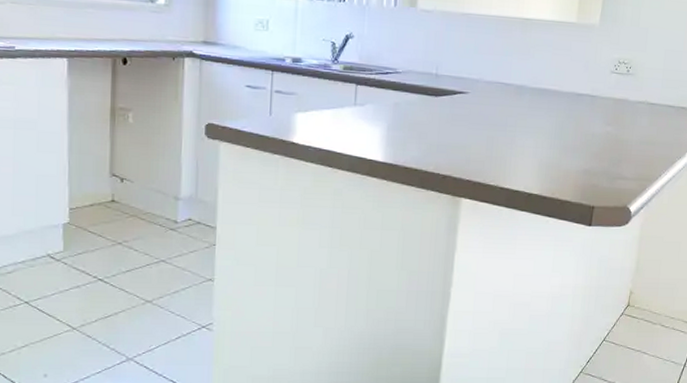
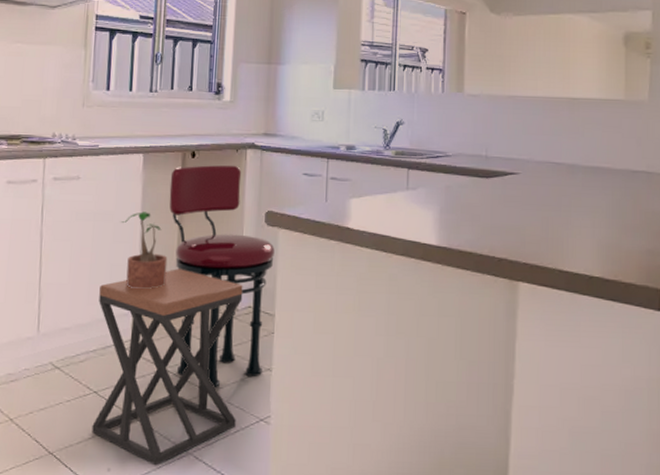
stool: none [25,180,183,371] -> present [92,269,243,466]
potted plant: none [46,120,100,201] -> present [121,211,168,290]
stool: none [99,73,216,298] -> present [169,165,275,389]

